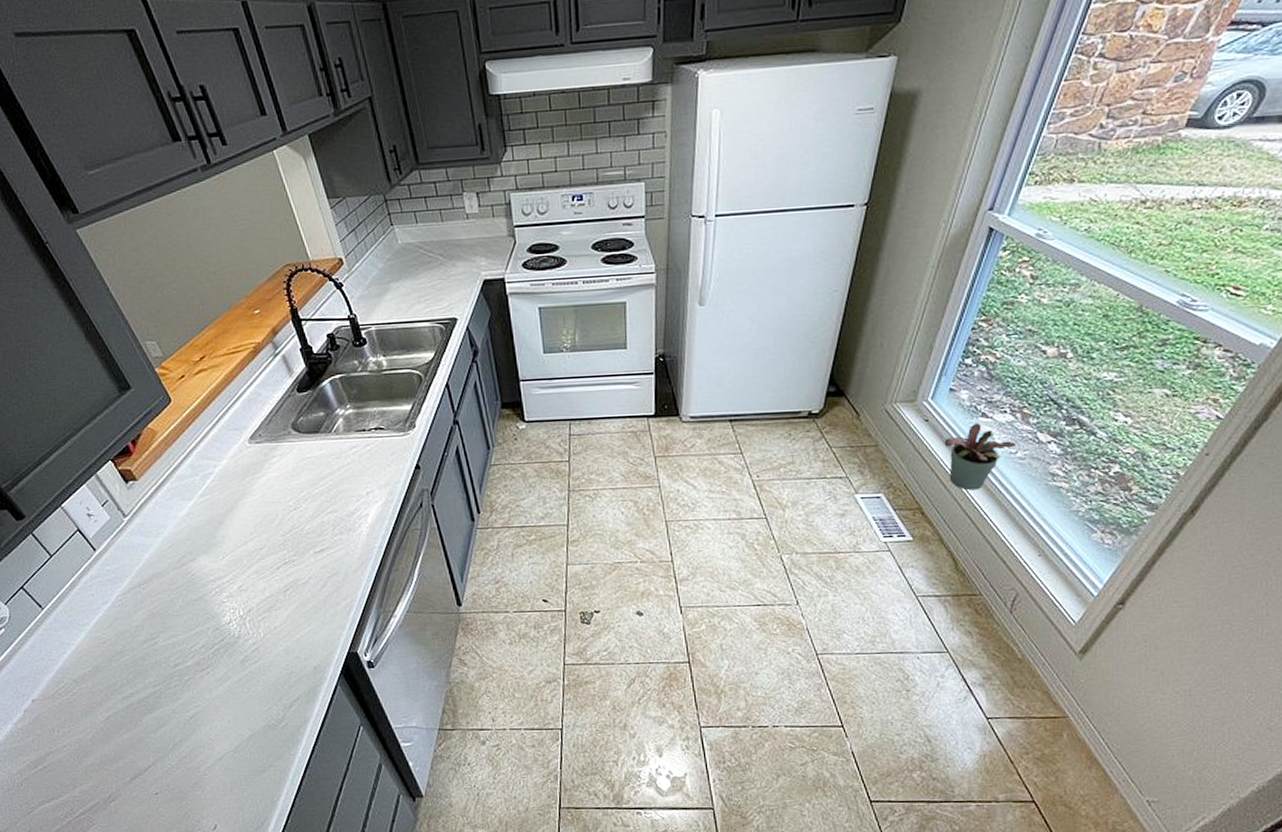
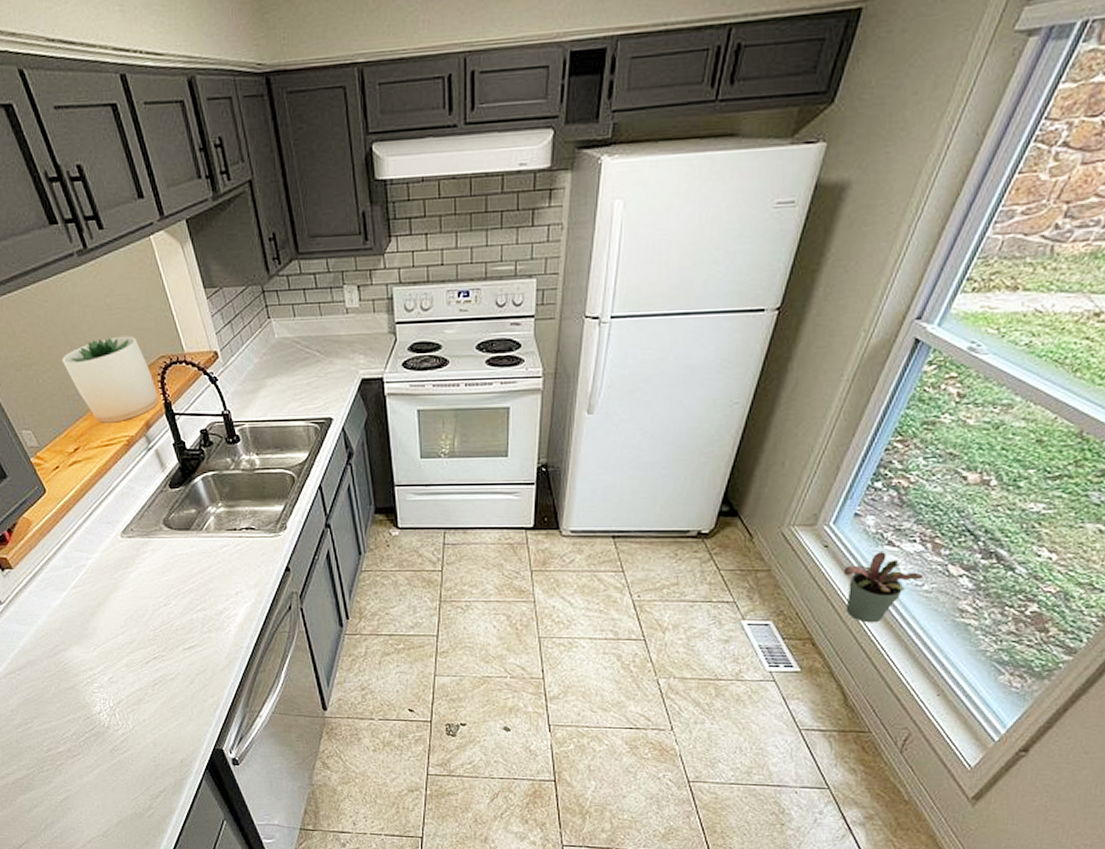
planter: none [186,245,286,331] -> present [61,335,160,423]

